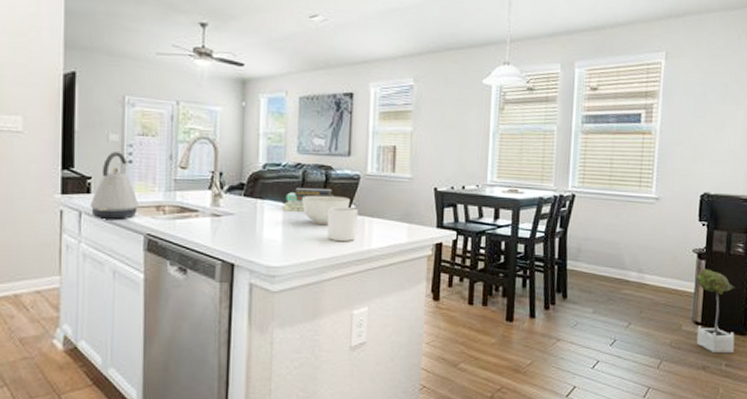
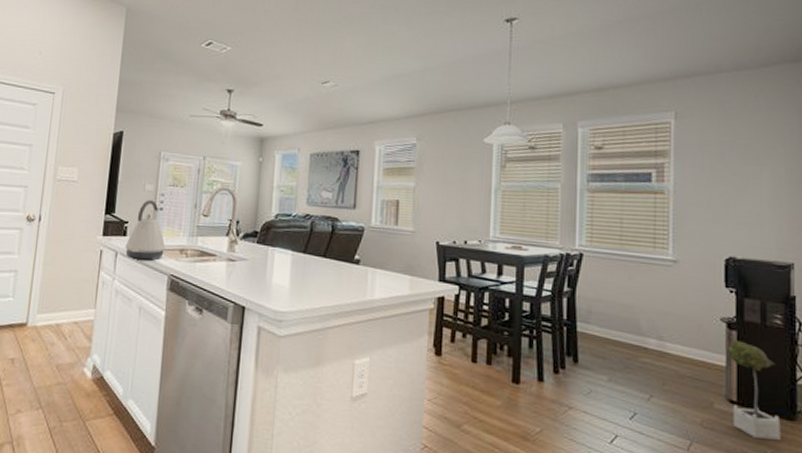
books: present [284,188,334,212] -> none [292,237,339,260]
bowl: present [302,195,351,224] -> none [309,244,355,273]
mug: present [327,207,358,242] -> none [332,256,362,291]

